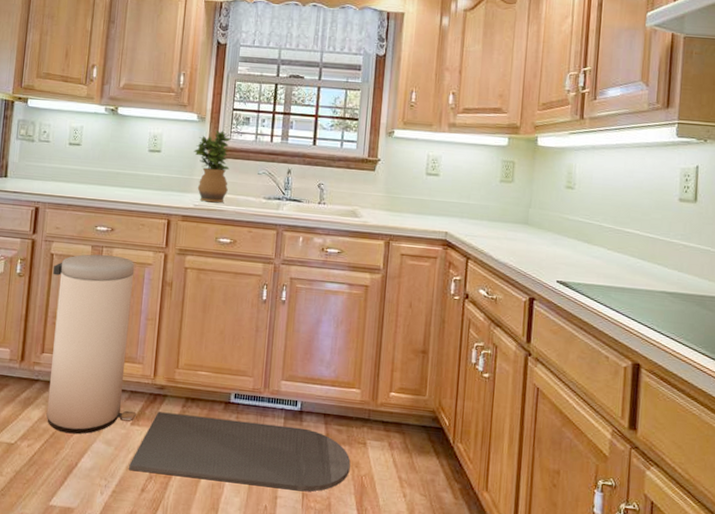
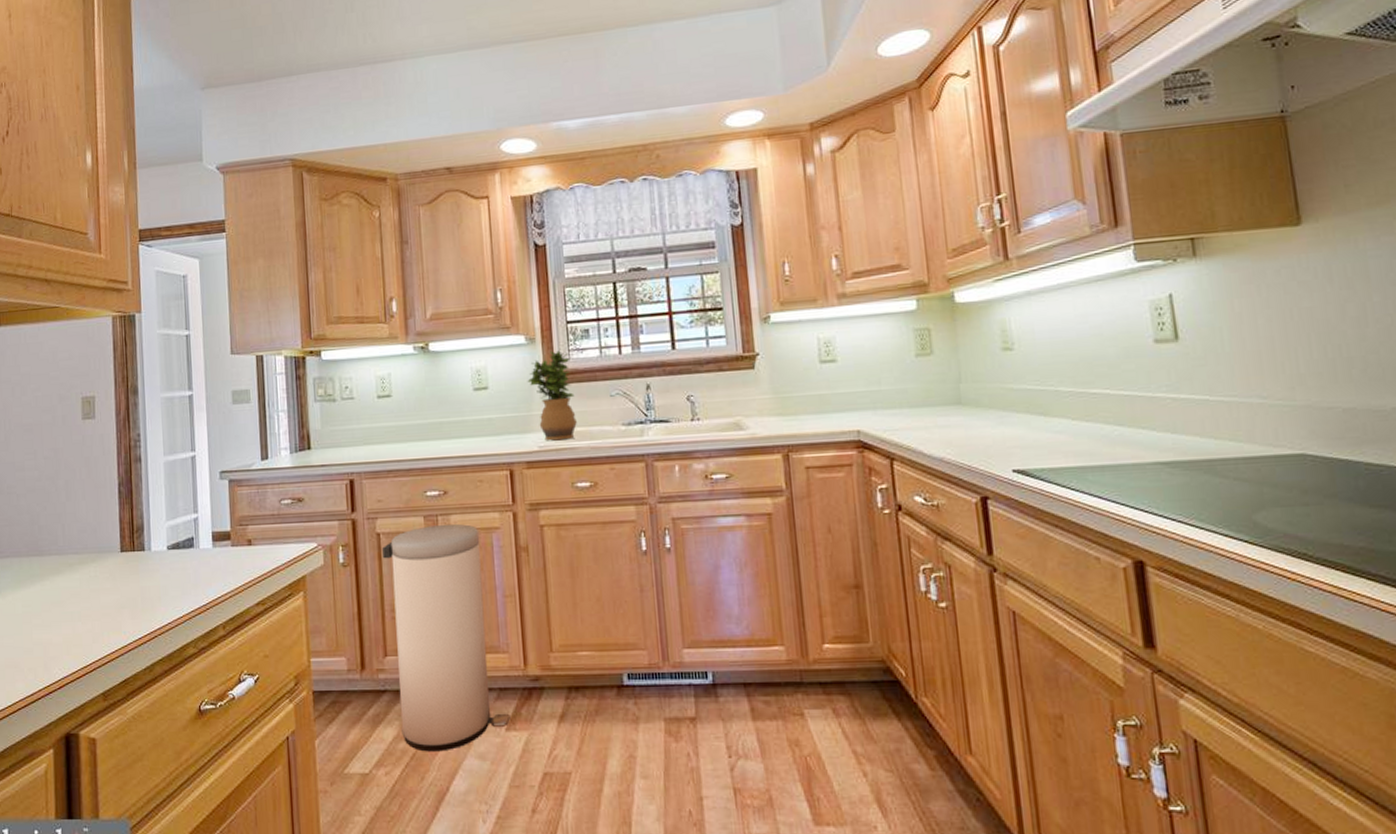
door mat: present [129,411,351,492] -> none [512,705,789,788]

